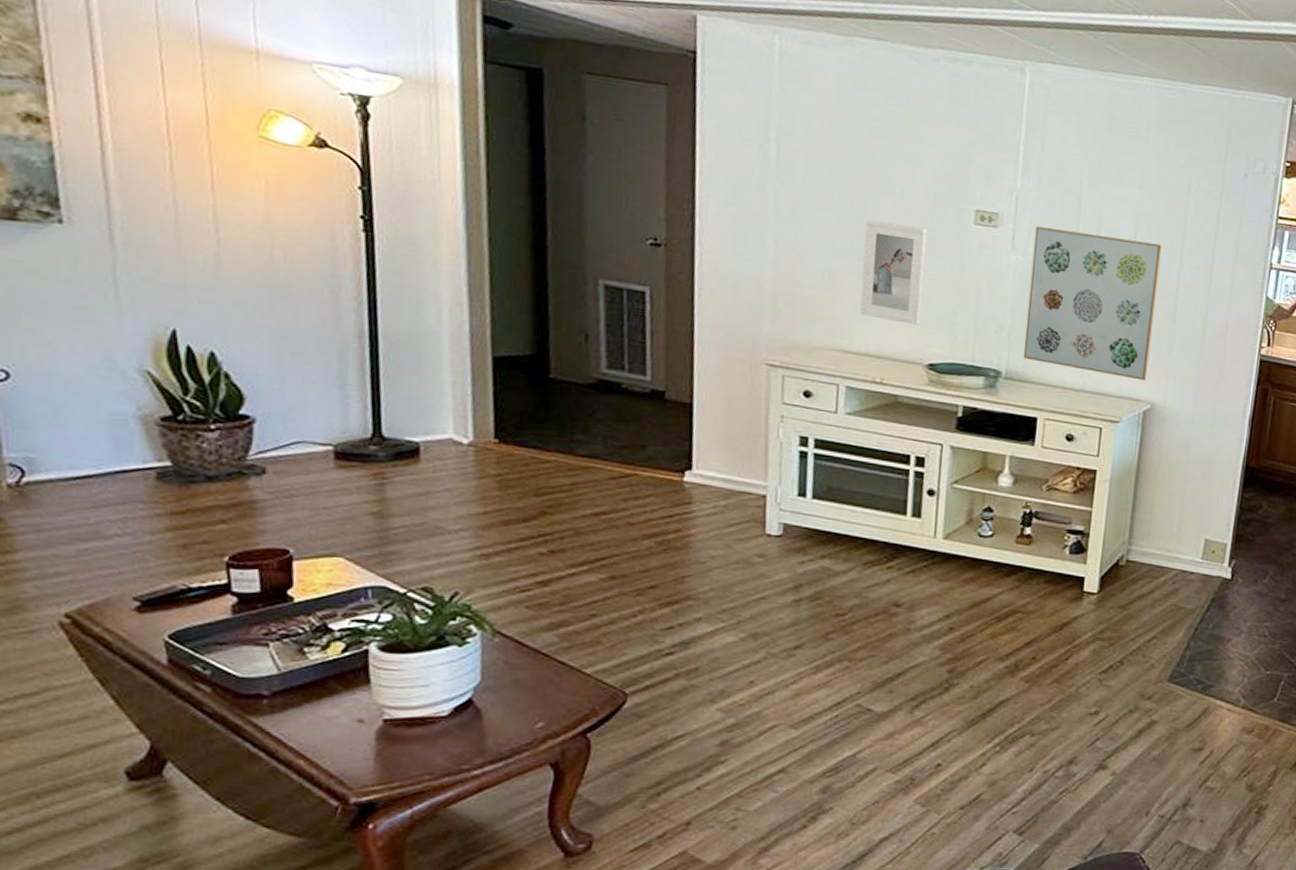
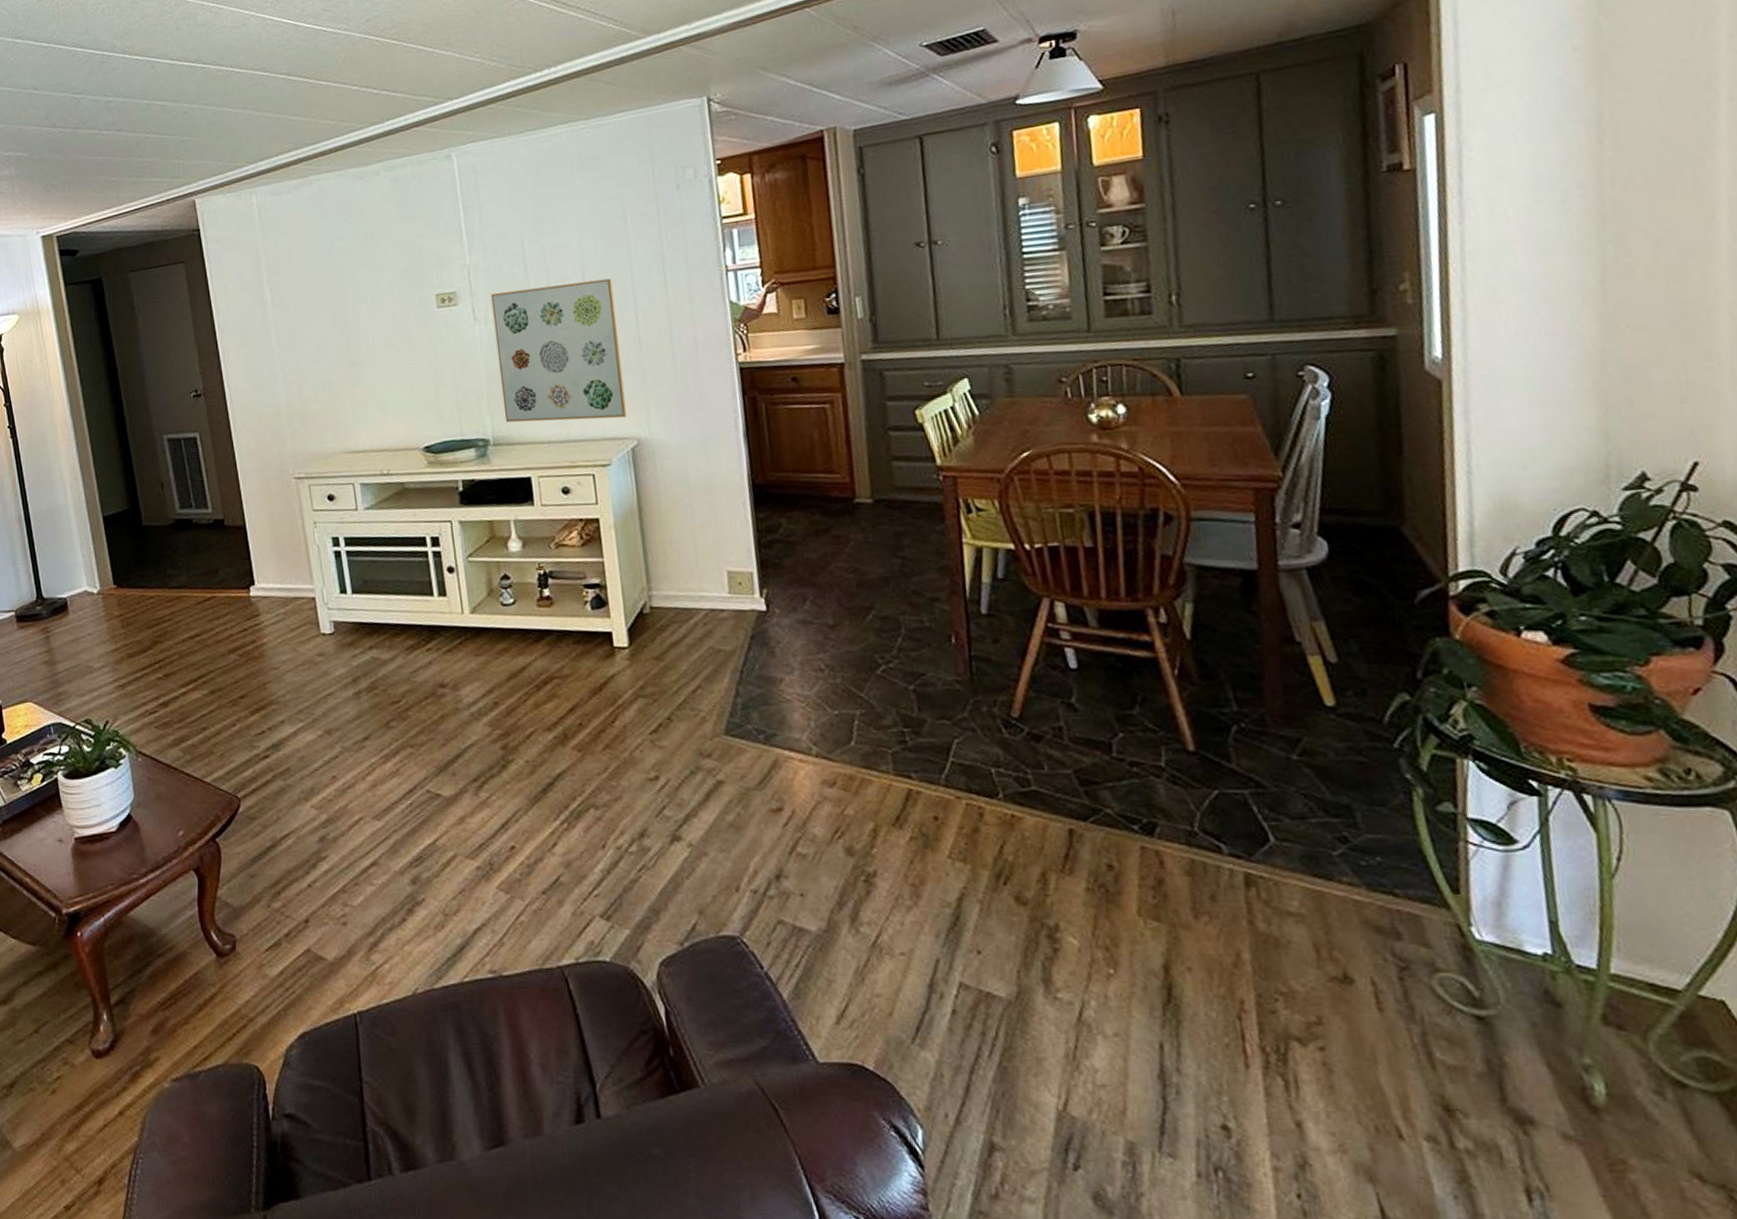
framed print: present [860,220,928,325] -> none [348,323,411,416]

